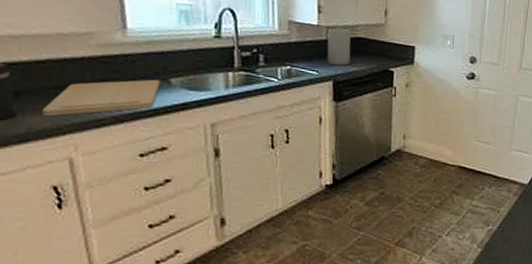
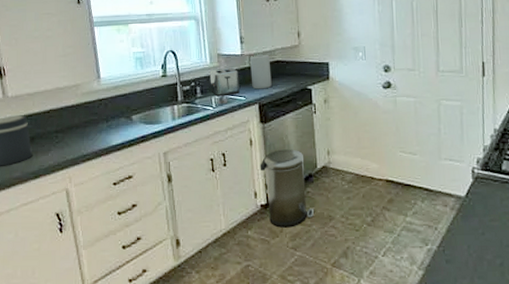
cutting board: present [42,79,160,117] -> none [48,117,125,156]
toaster: none [277,37,313,69] -> present [210,68,240,97]
pedal bin: none [328,130,384,208] -> present [260,149,315,228]

